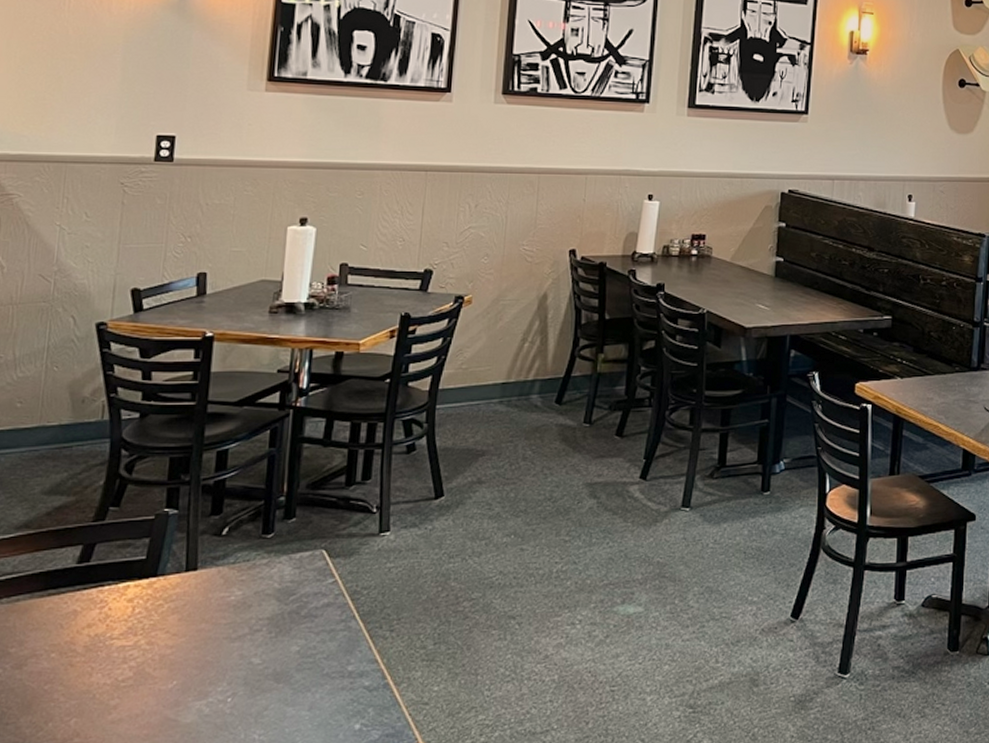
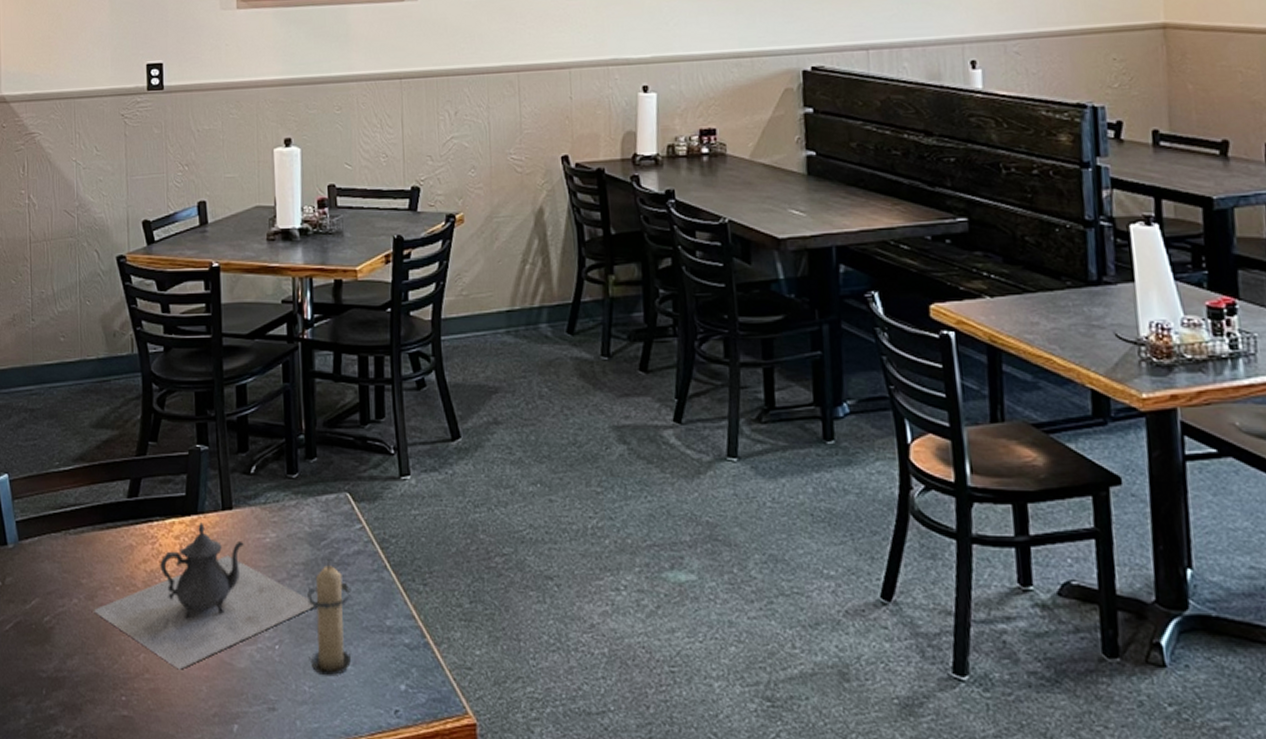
teapot: none [19,584,276,731] -> present [92,522,315,670]
candle: none [262,613,316,723] -> present [307,559,352,677]

